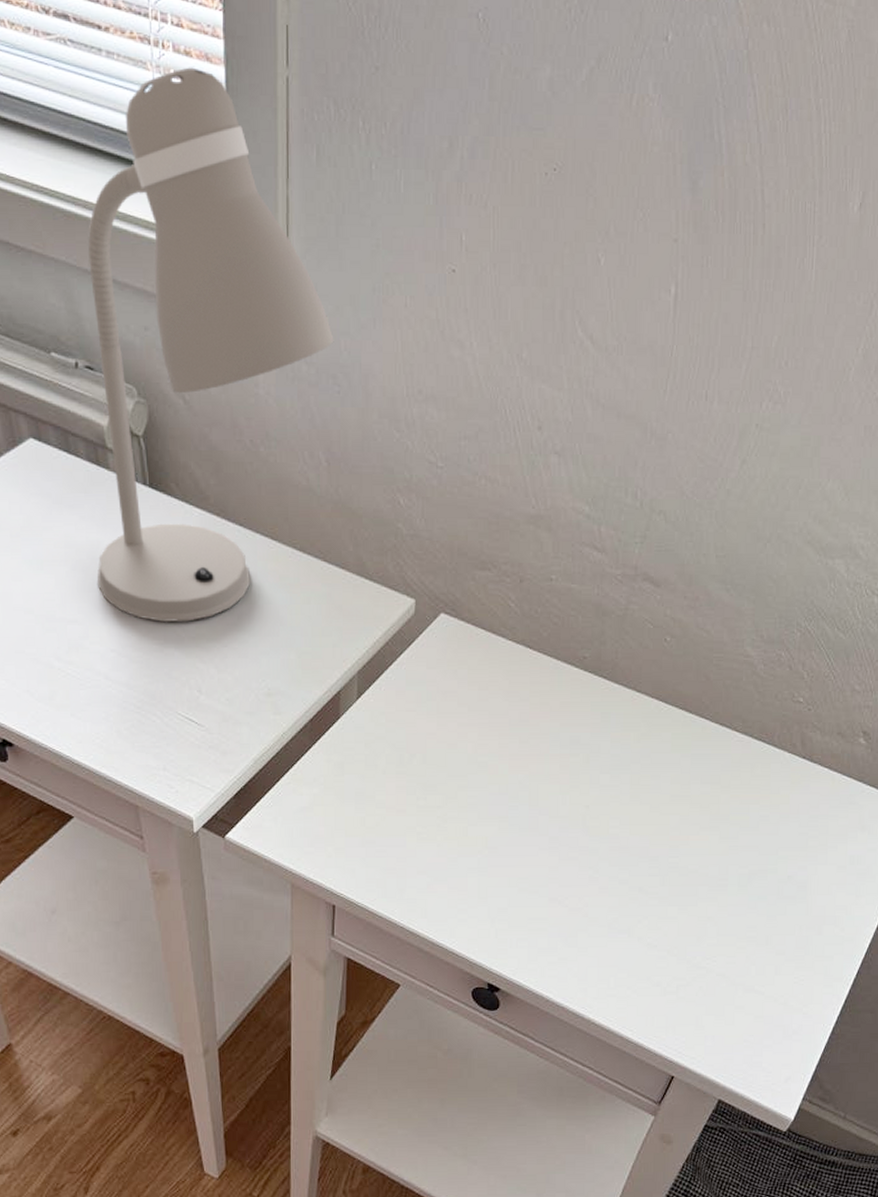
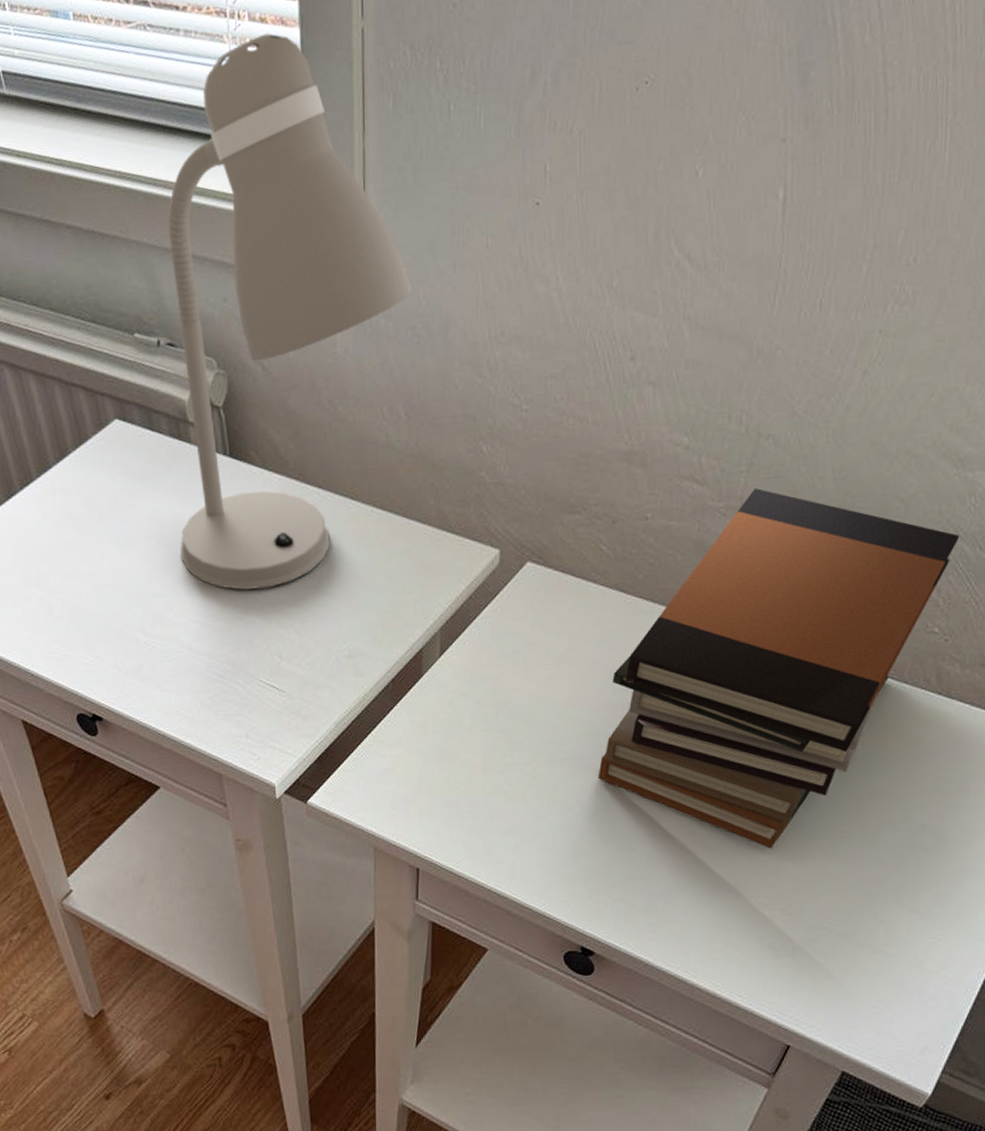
book stack: none [504,560,822,894] -> present [598,488,960,849]

